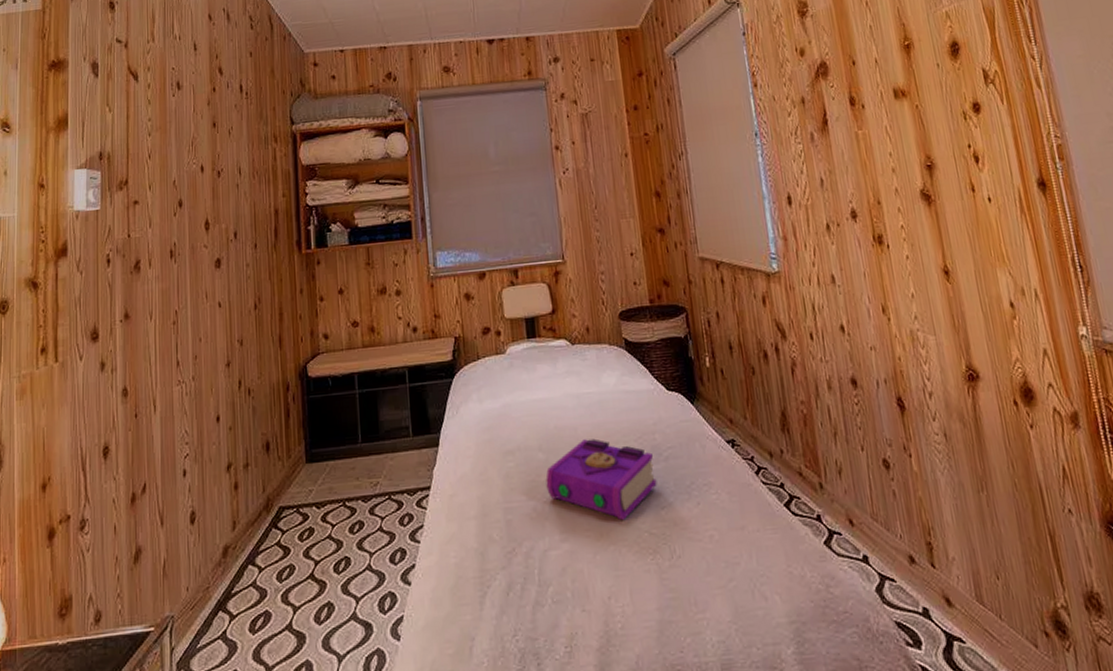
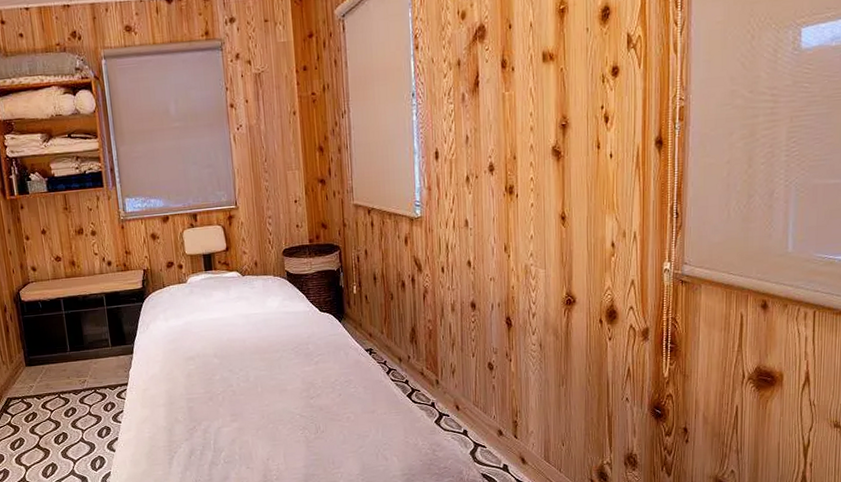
book: present [545,438,657,521] -> none [220,348,308,407]

